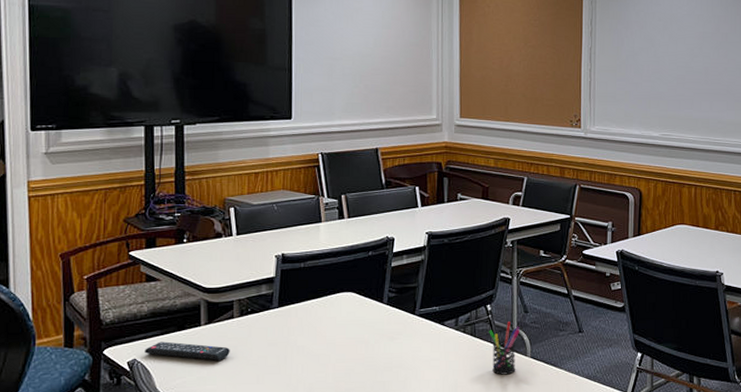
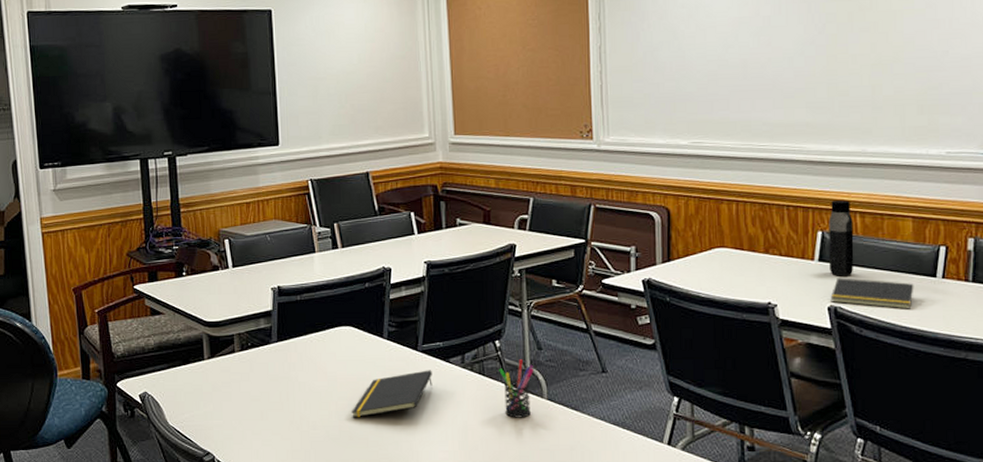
remote control: present [145,341,230,361] -> none [154,375,234,395]
notepad: none [348,332,428,379] -> present [352,370,433,418]

